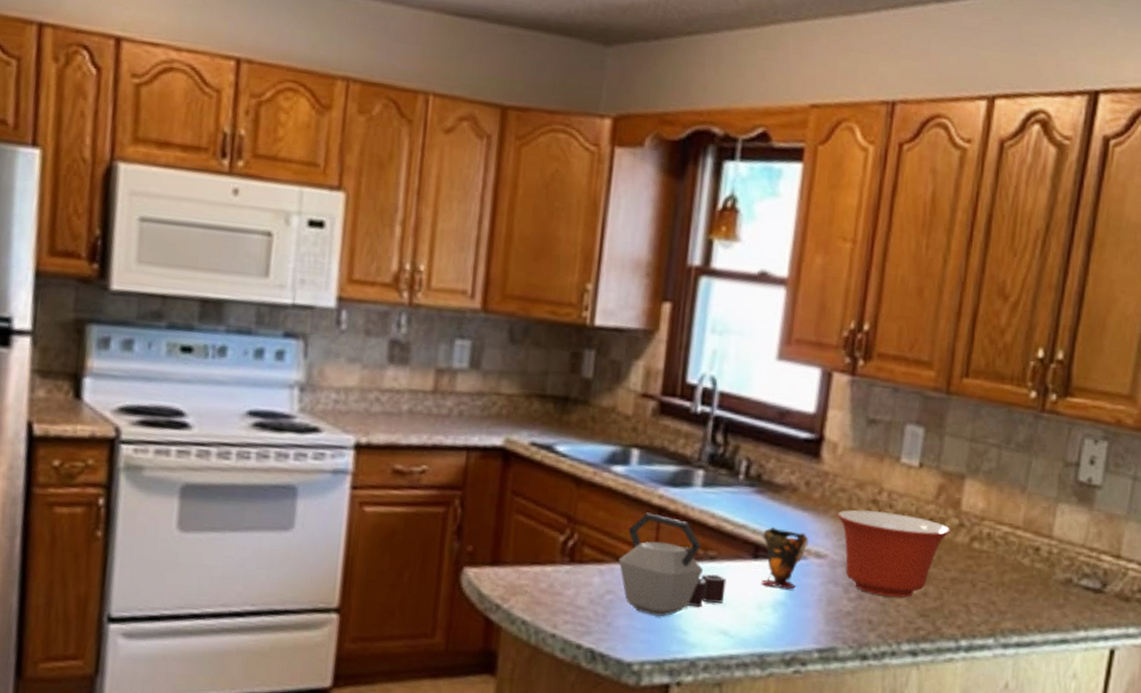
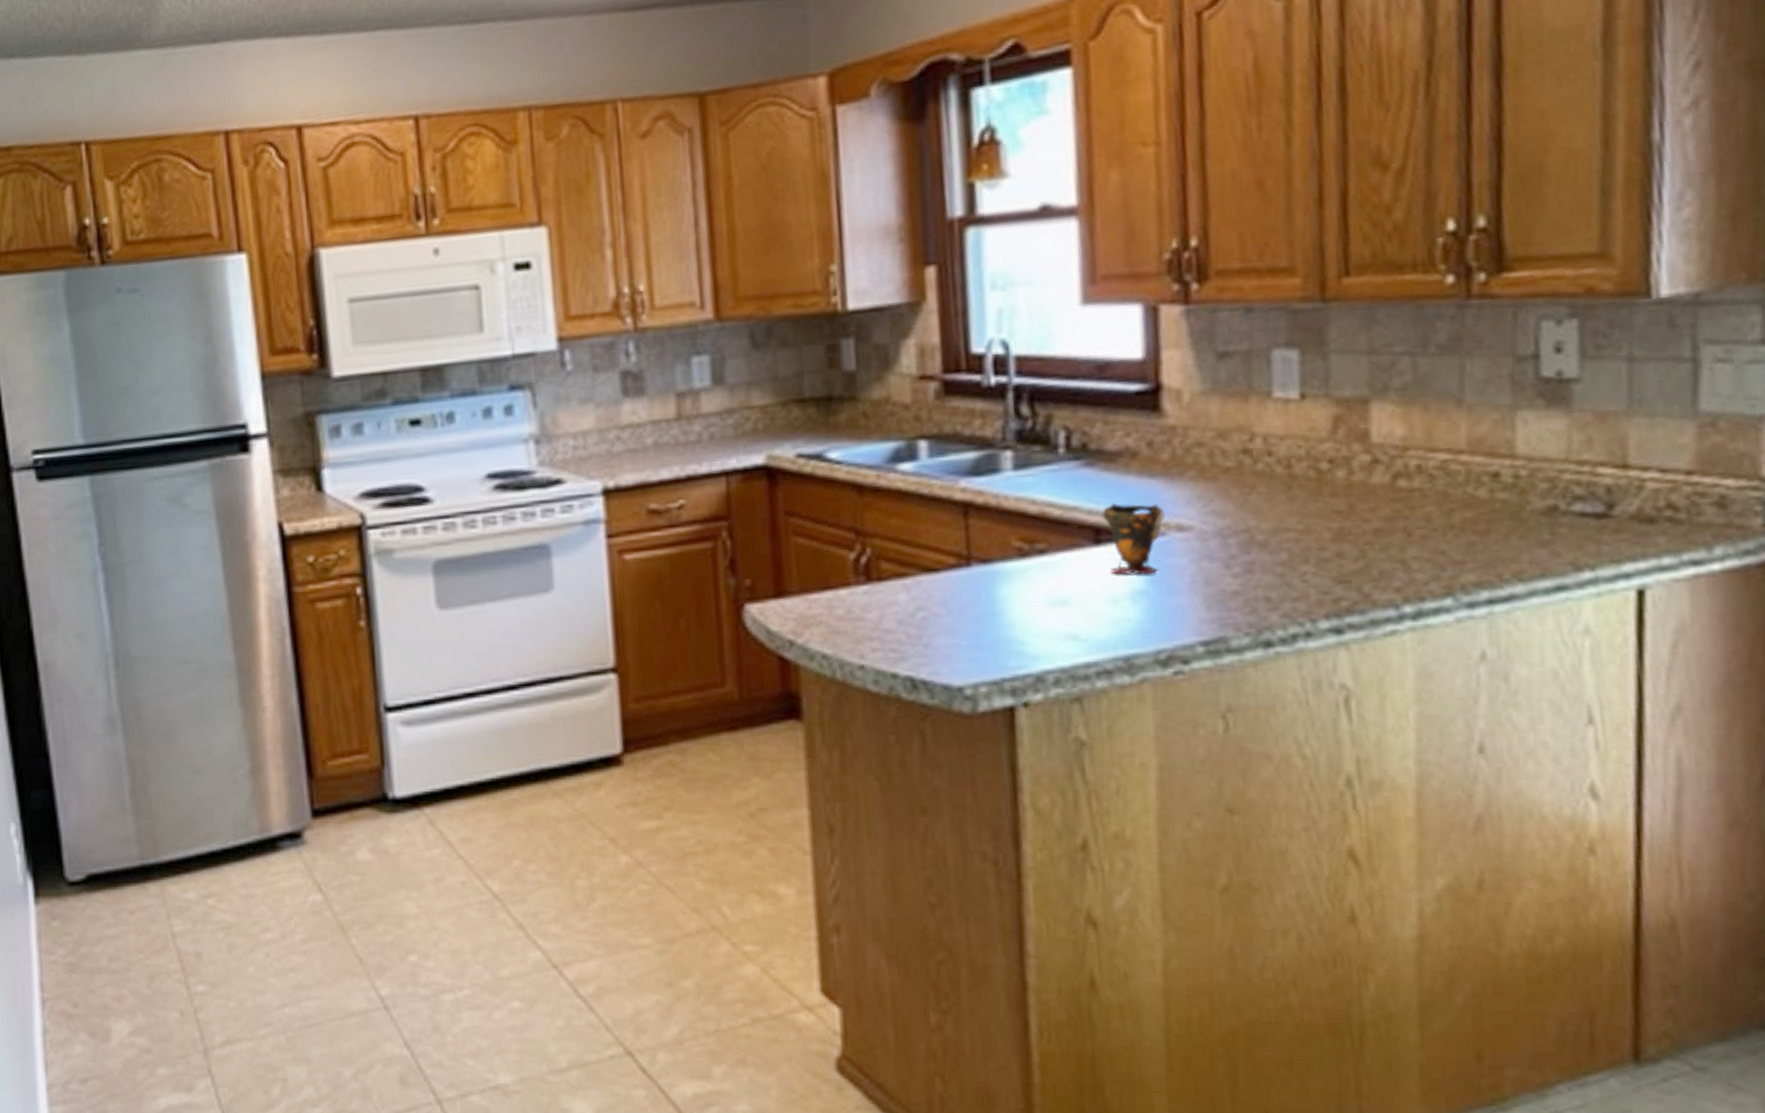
kettle: present [618,512,727,617] -> none [924,510,1066,629]
mixing bowl: present [836,509,951,598] -> none [1196,461,1362,565]

